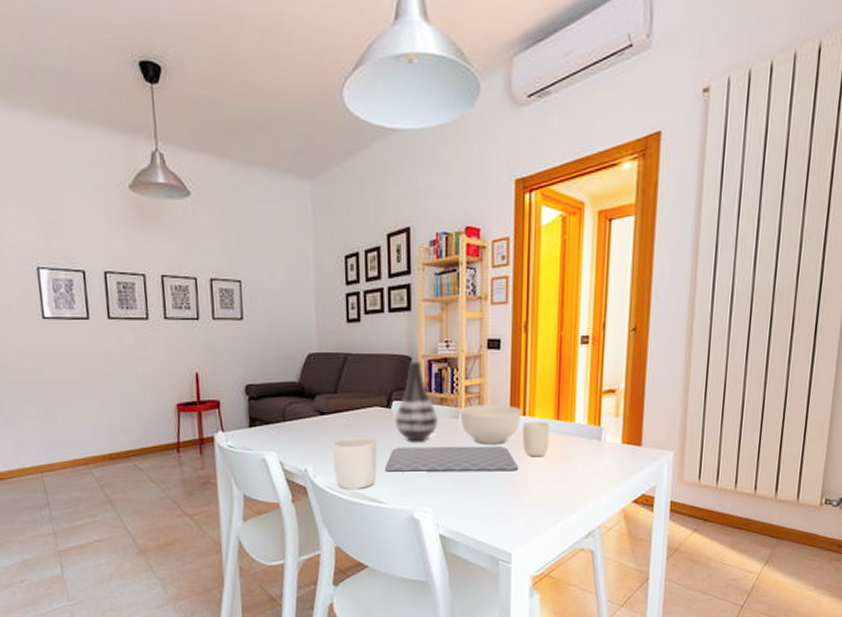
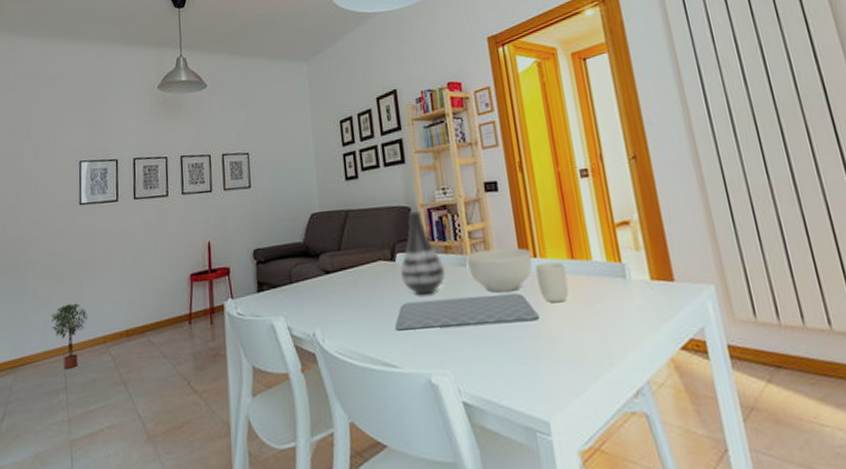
potted tree: none [23,424,65,487] -> present [52,303,87,369]
mug: present [332,436,377,489] -> none [339,293,387,353]

